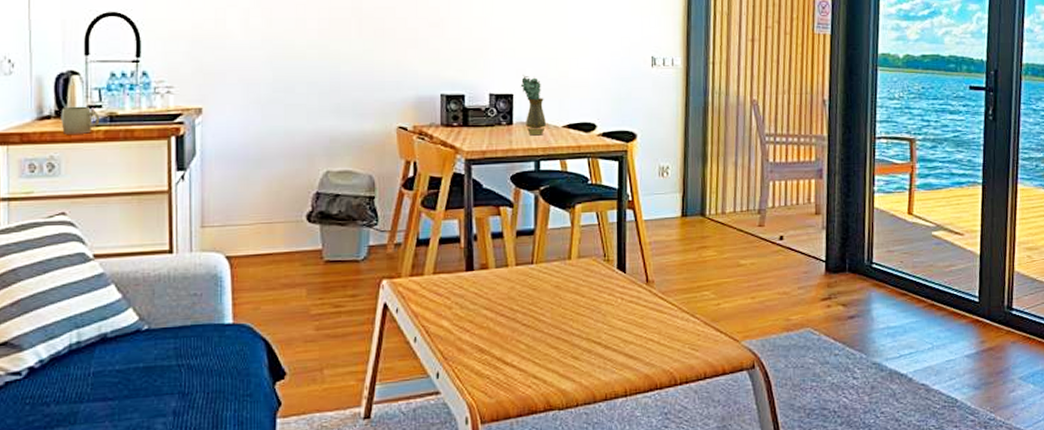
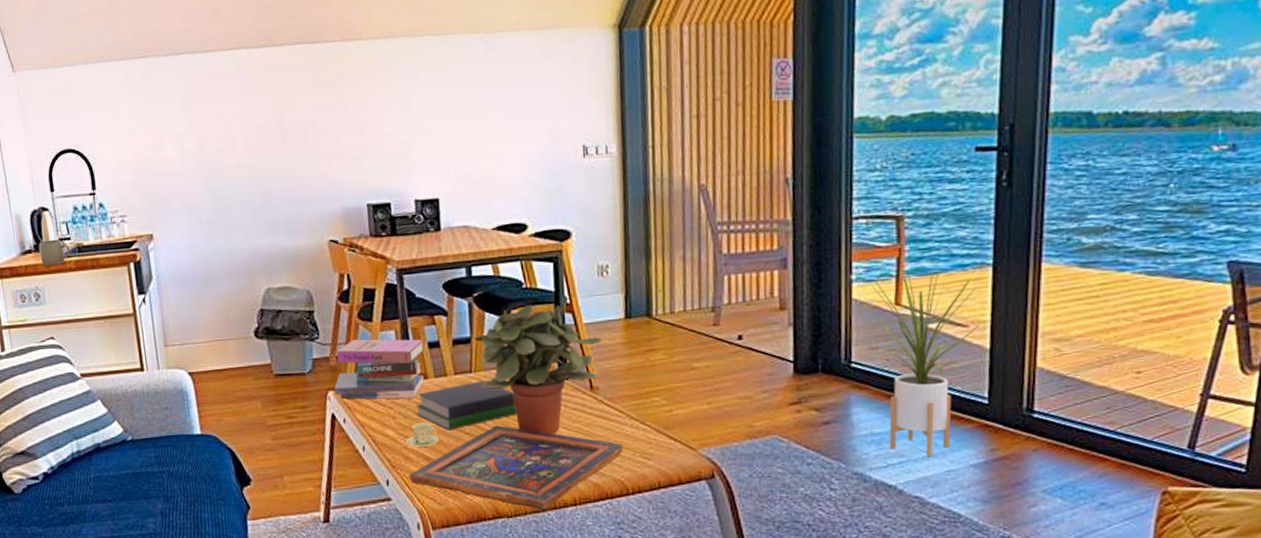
books: none [389,227,487,289] -> present [334,339,424,400]
cup and saucer: none [460,313,496,338] -> present [406,422,440,447]
painted panel: none [461,316,674,402] -> present [409,425,623,510]
book: none [474,272,575,322] -> present [415,380,517,431]
vase: present [520,75,547,136] -> none [445,177,476,241]
potted plant: none [536,200,660,326] -> present [473,305,603,434]
house plant: none [887,180,972,349] -> present [868,264,979,457]

